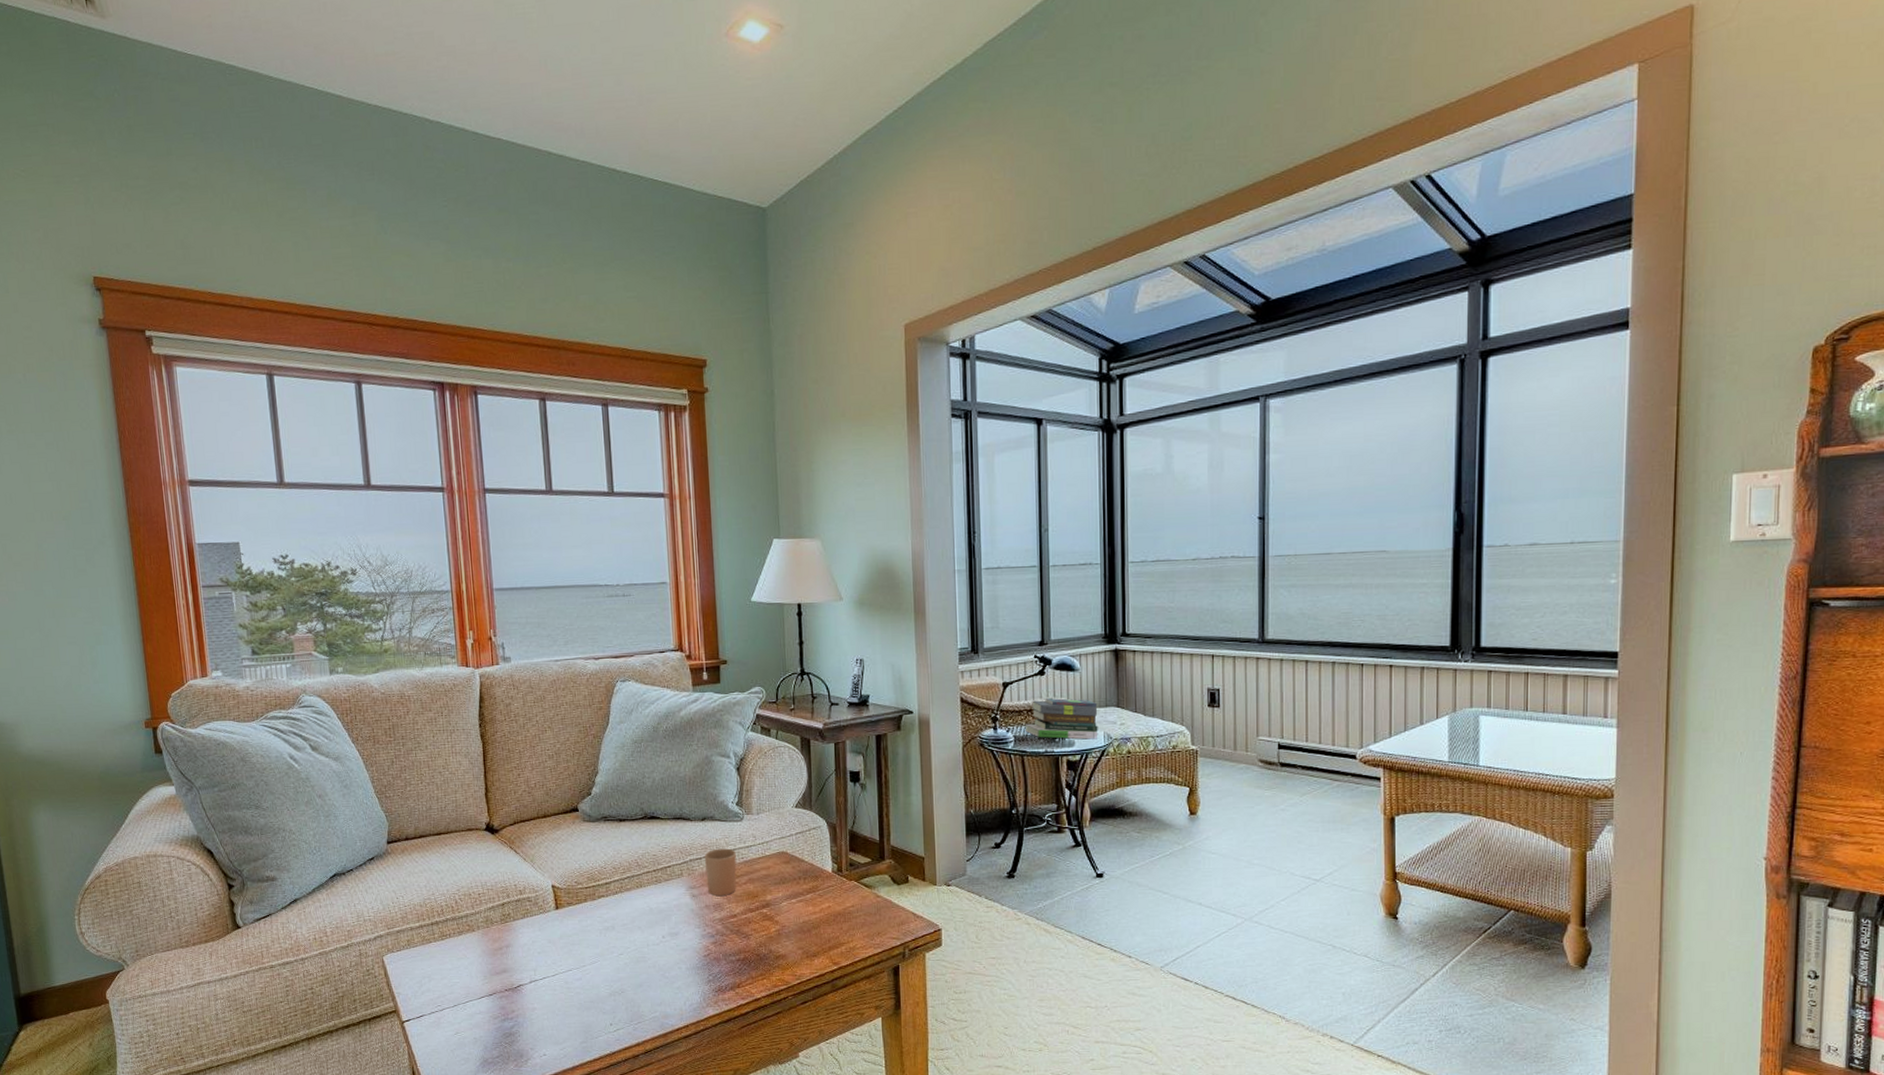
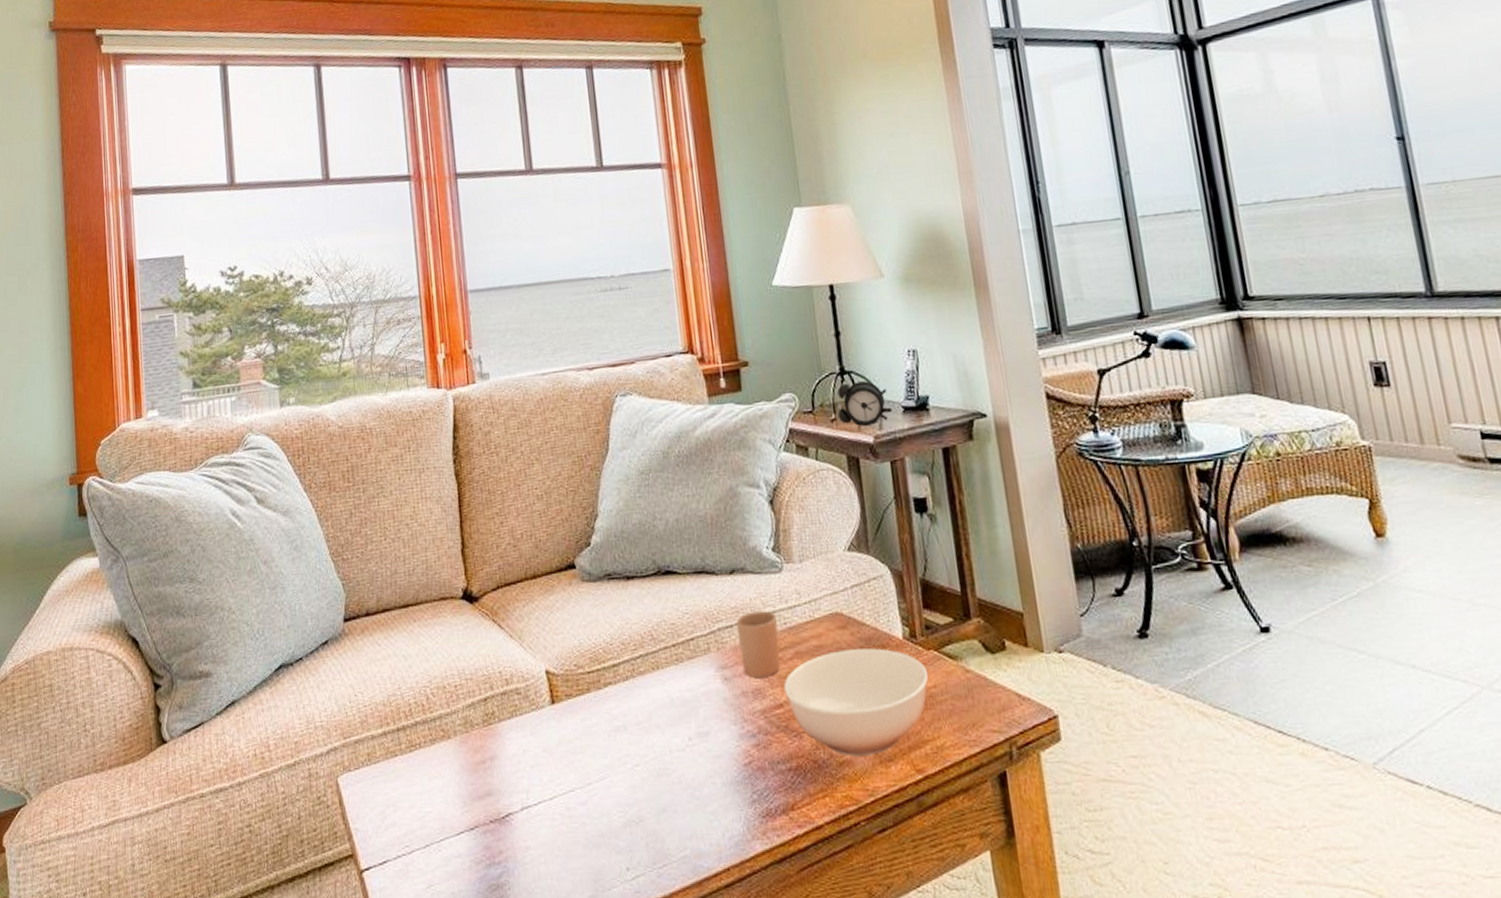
bowl: none [738,878,849,952] -> present [784,648,929,756]
alarm clock: none [796,681,837,715] -> present [837,381,888,426]
books: present [1025,698,1098,740] -> none [1134,386,1233,441]

